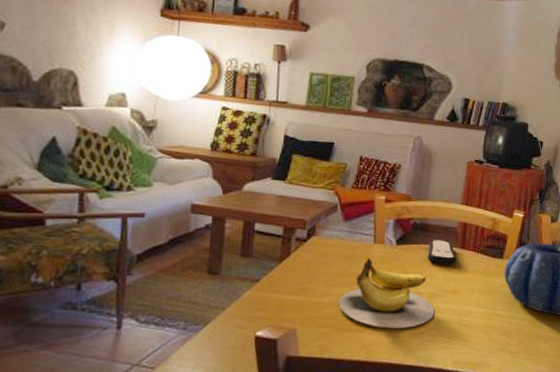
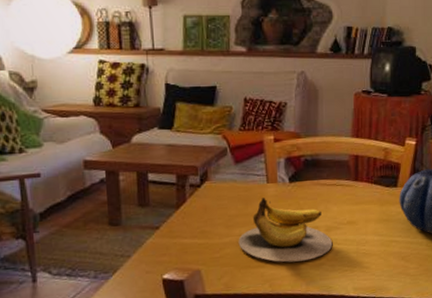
remote control: present [427,240,457,265] -> none [321,174,351,199]

